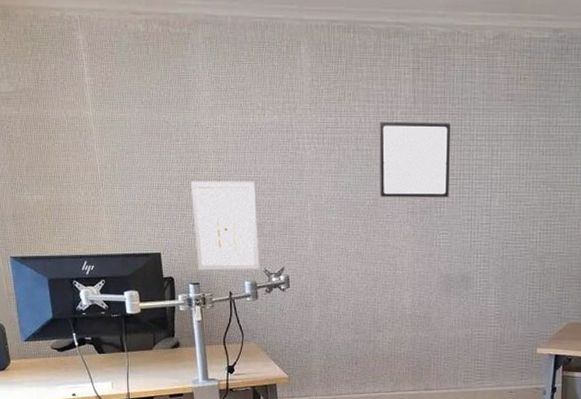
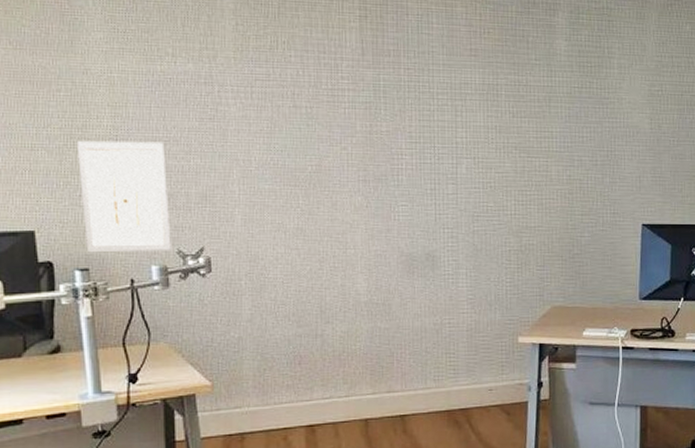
wall art: present [379,121,450,198] -> none [321,74,408,164]

